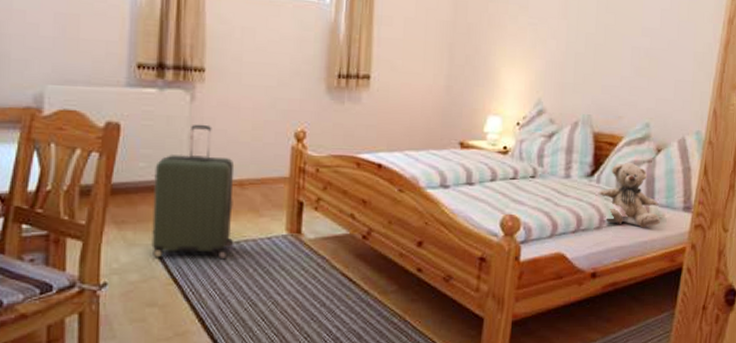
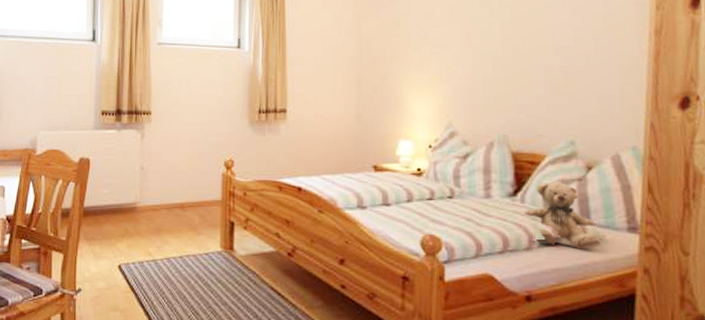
suitcase: present [151,124,235,260] -> none [114,157,178,272]

